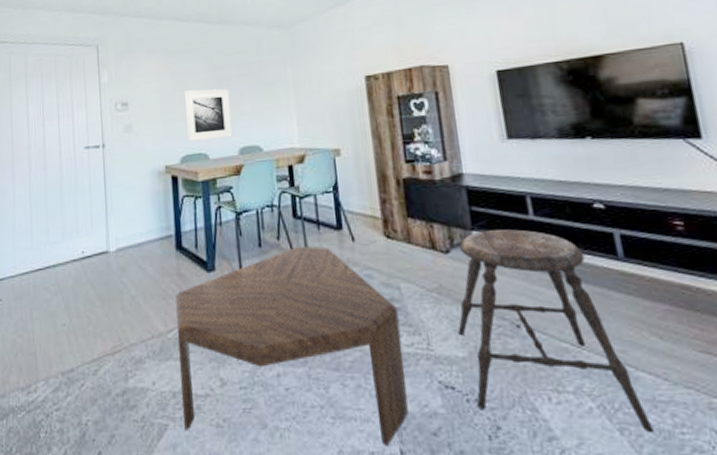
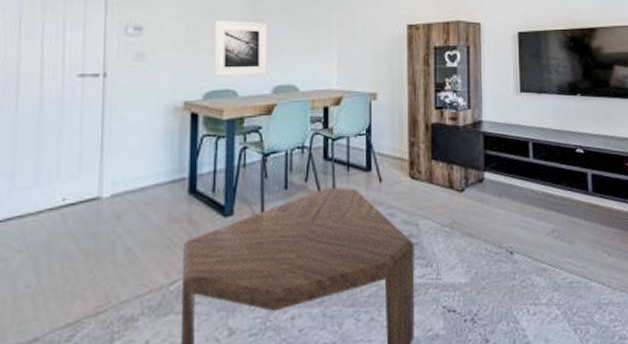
stool: present [458,229,654,433] -> none [464,170,597,330]

